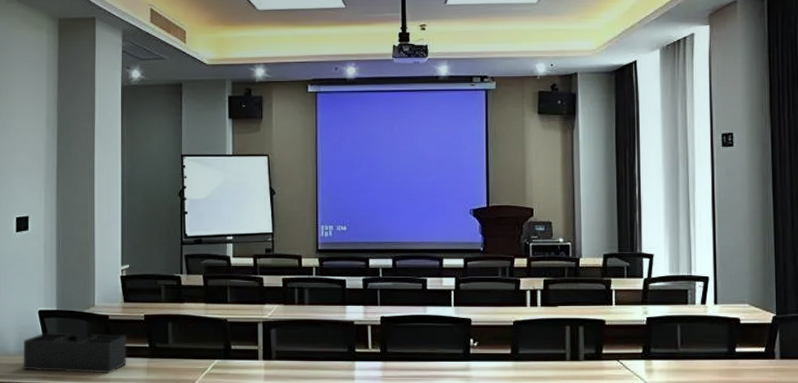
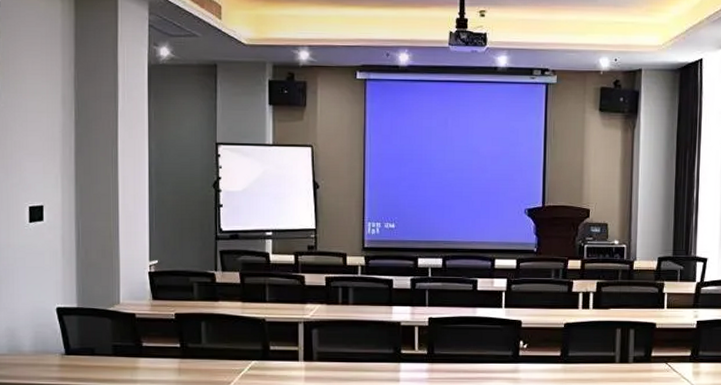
desk organizer: present [23,332,127,374] -> none [39,331,156,375]

